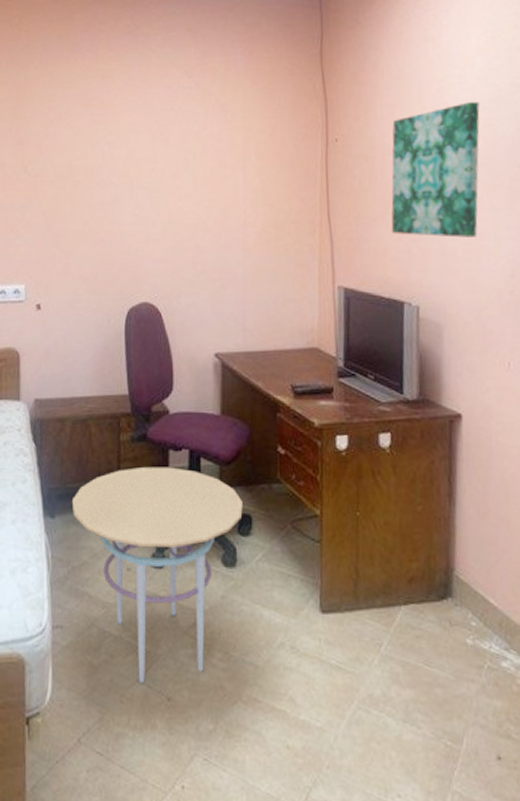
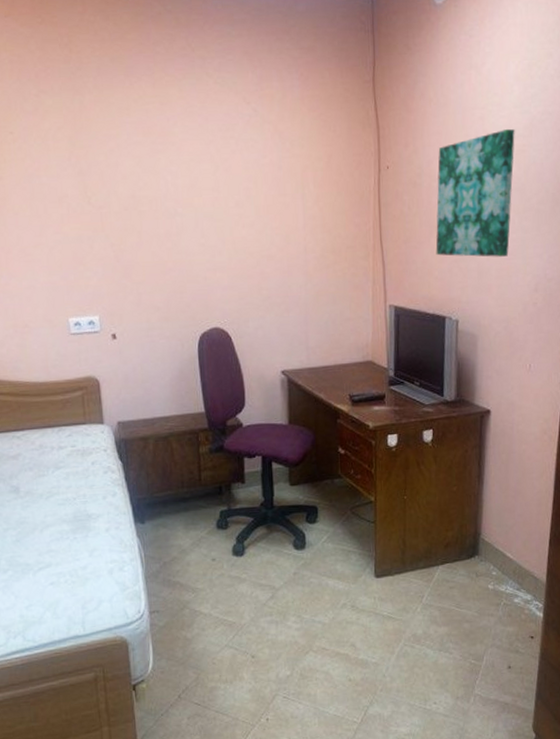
side table: present [71,466,243,683] -> none [159,472,310,647]

